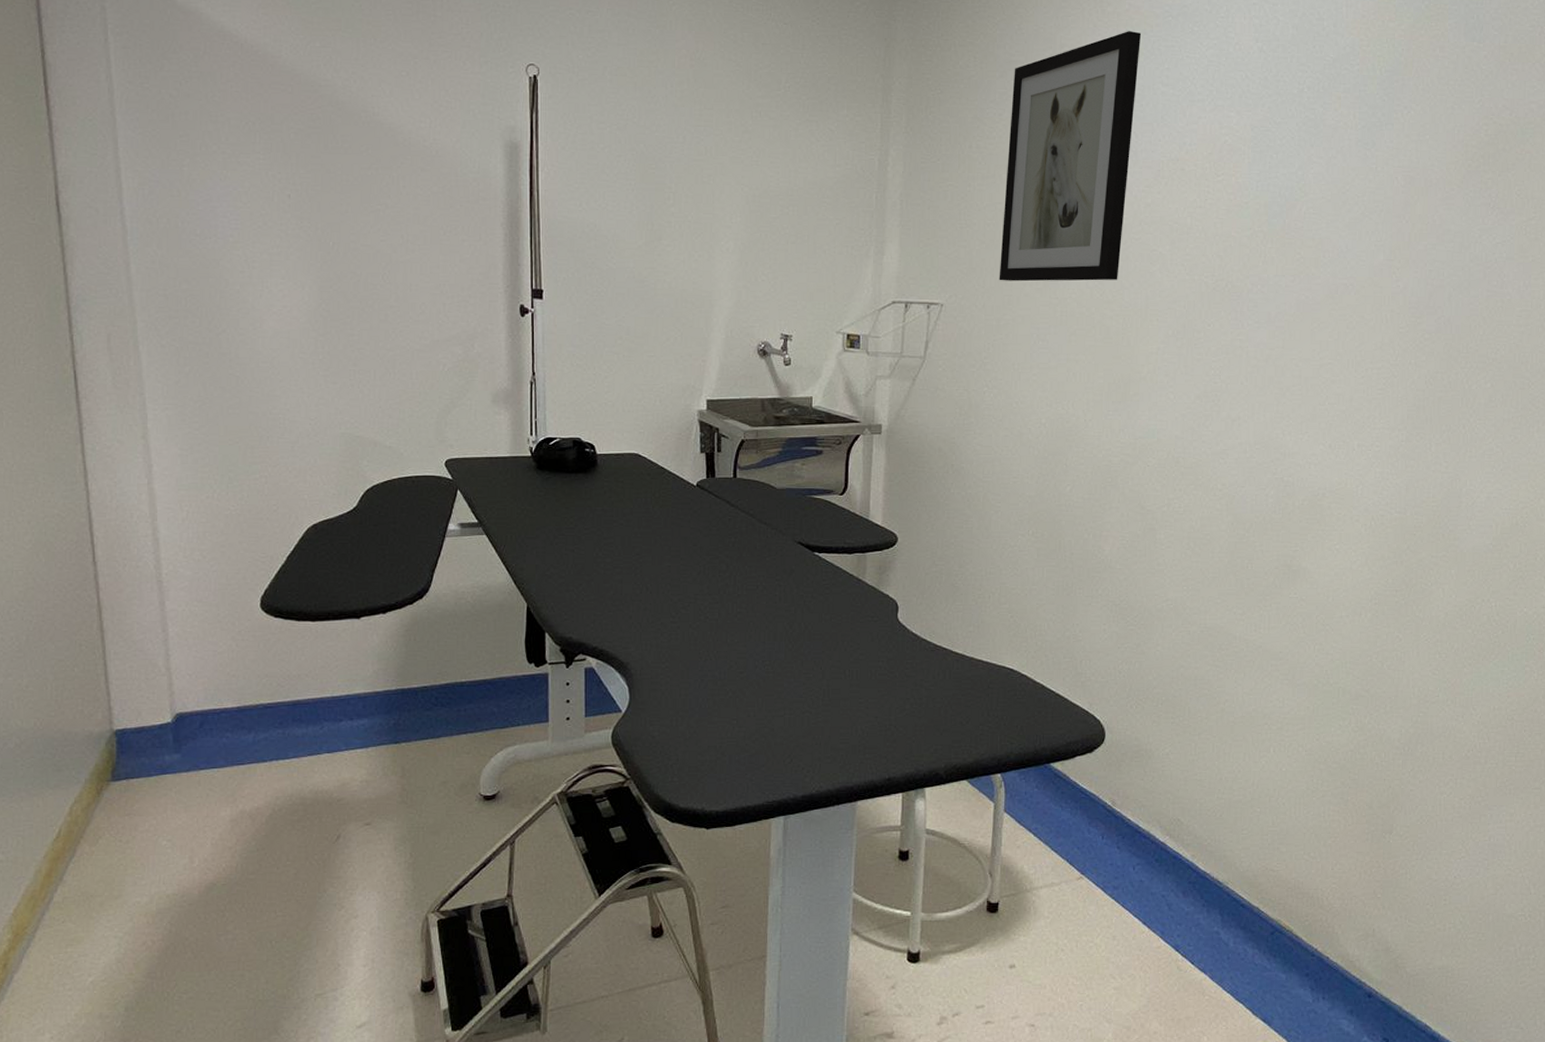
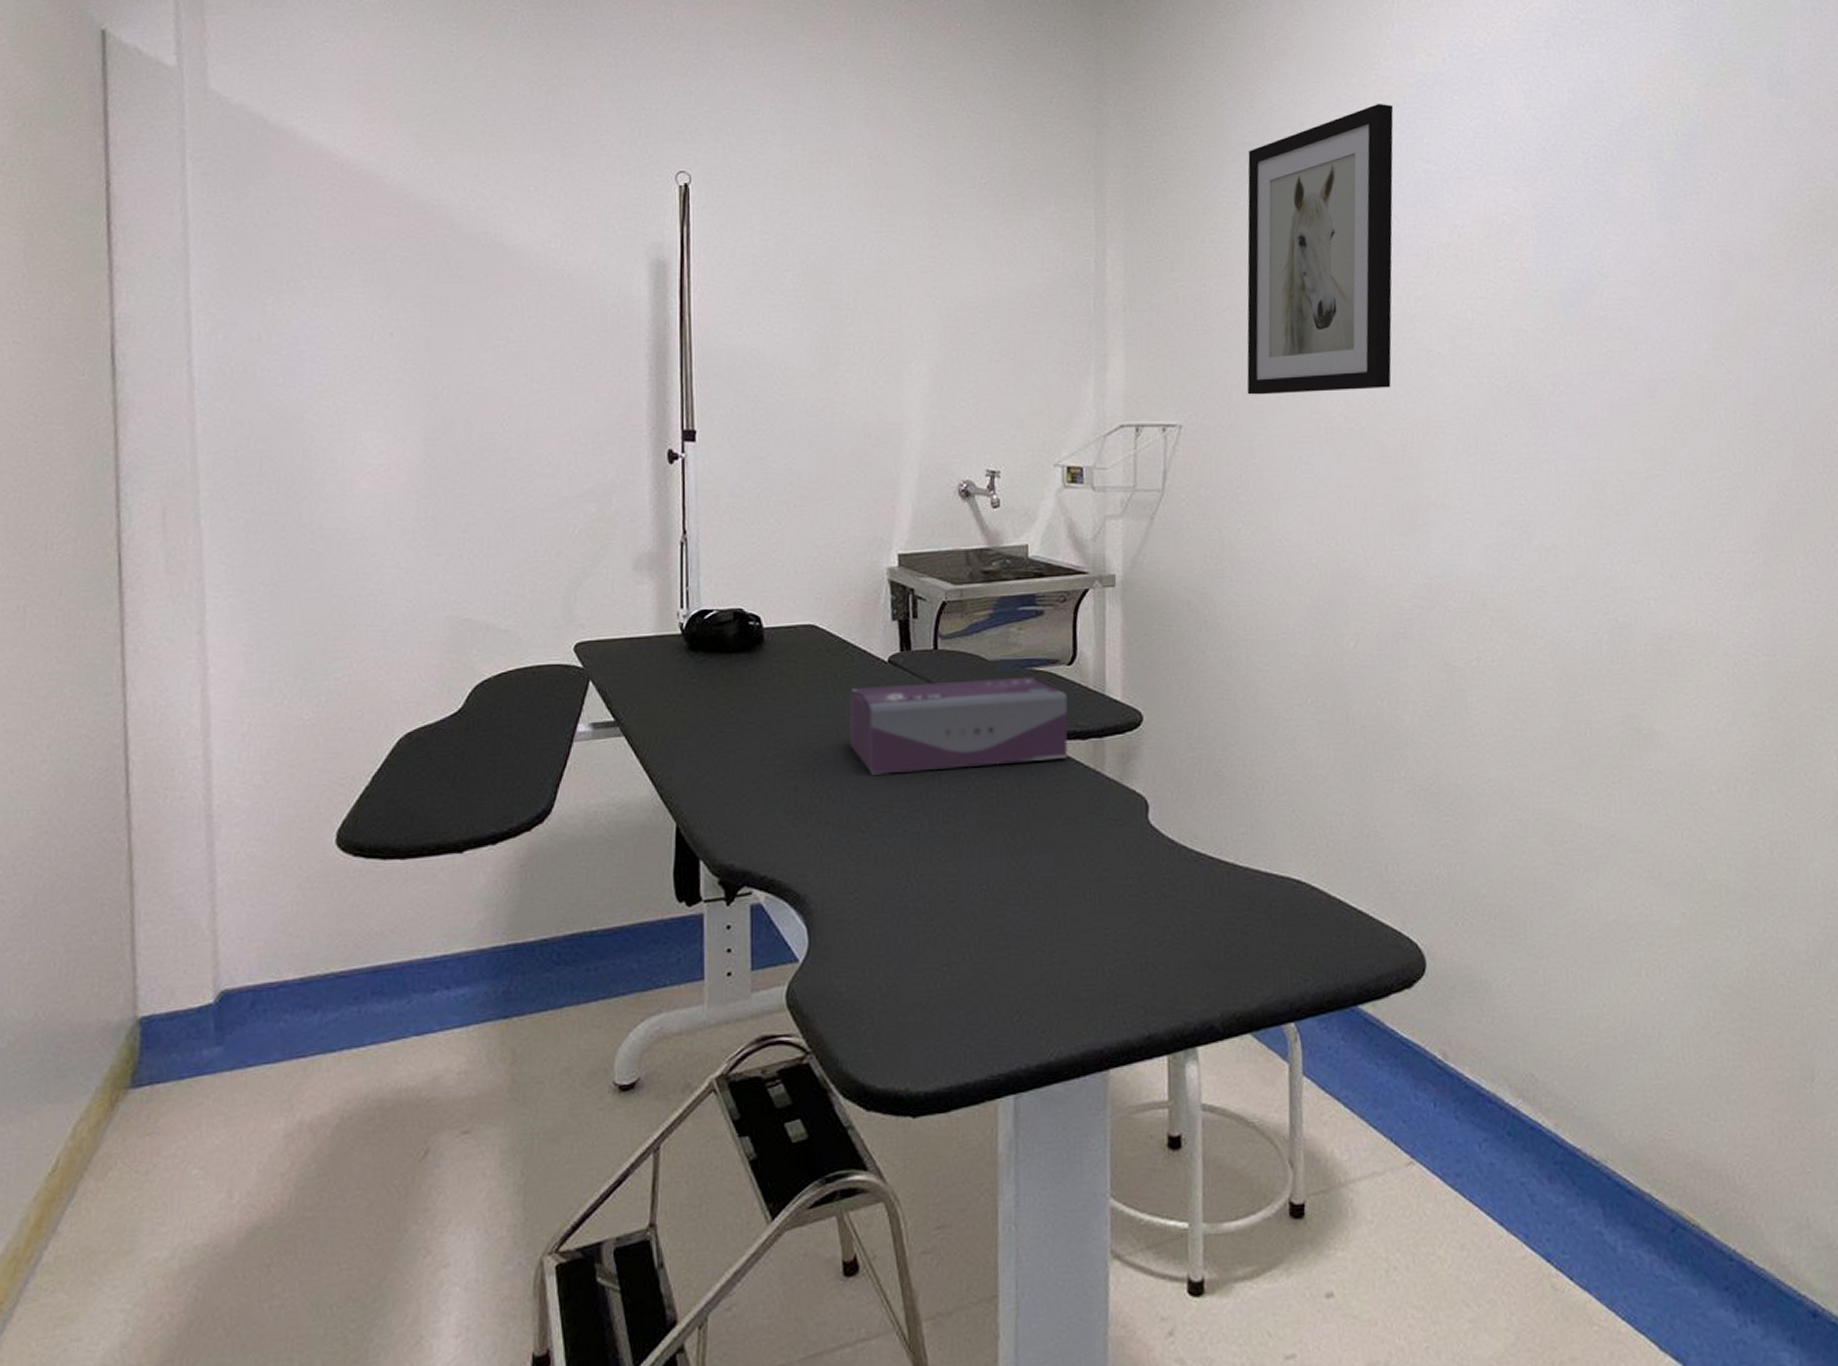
tissue box: none [664,502,839,574] -> present [848,676,1069,775]

